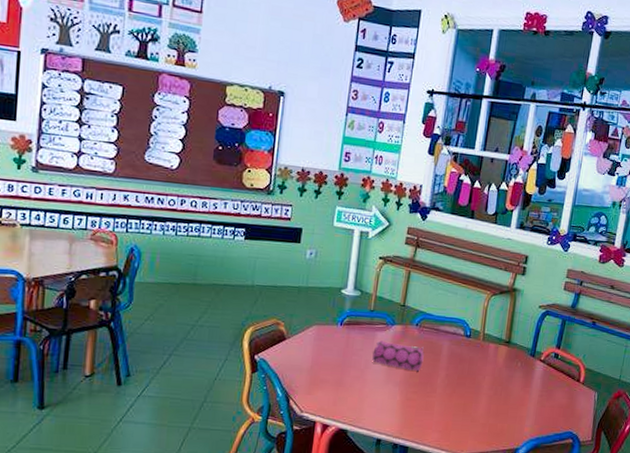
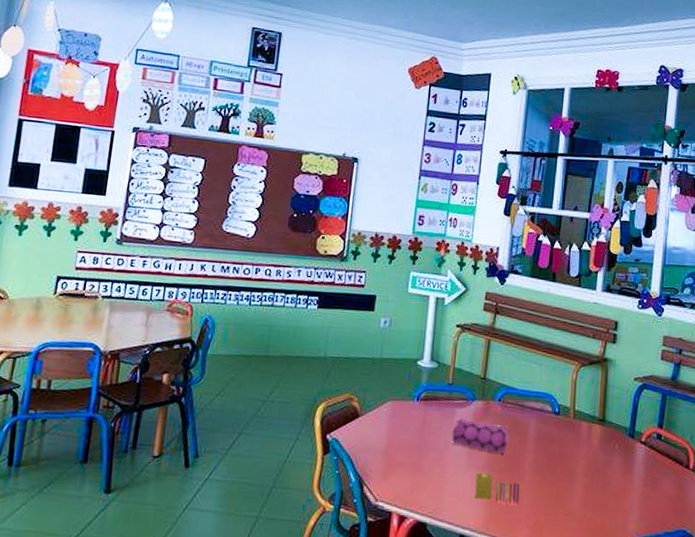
crayon: none [391,386,432,413] -> present [475,472,520,504]

